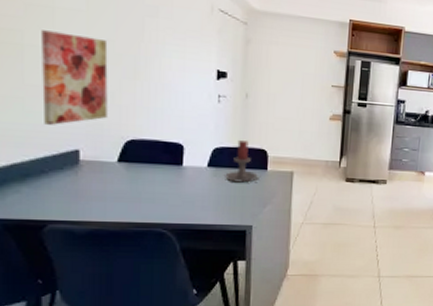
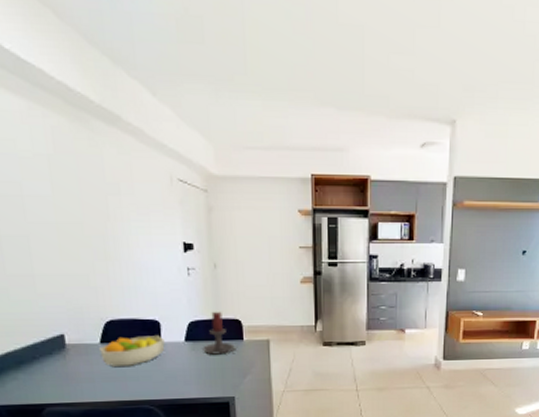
wall art: present [42,30,108,125] -> none [15,220,85,312]
fruit bowl: none [116,157,186,187] -> present [99,336,165,366]

